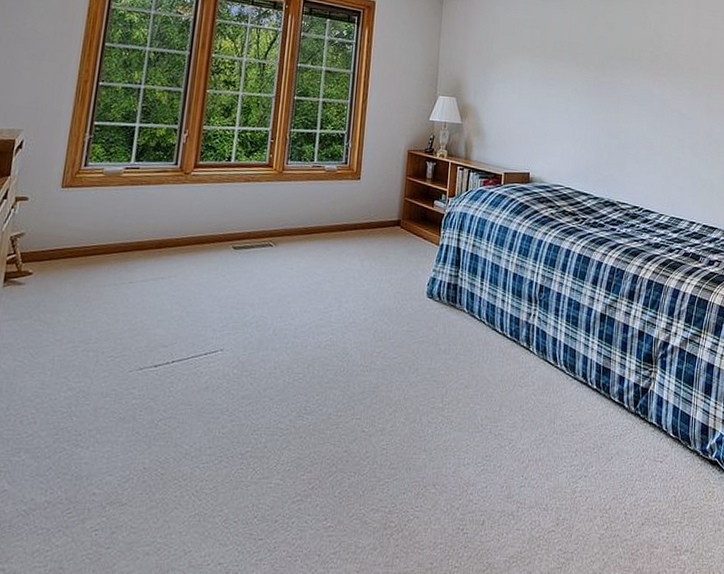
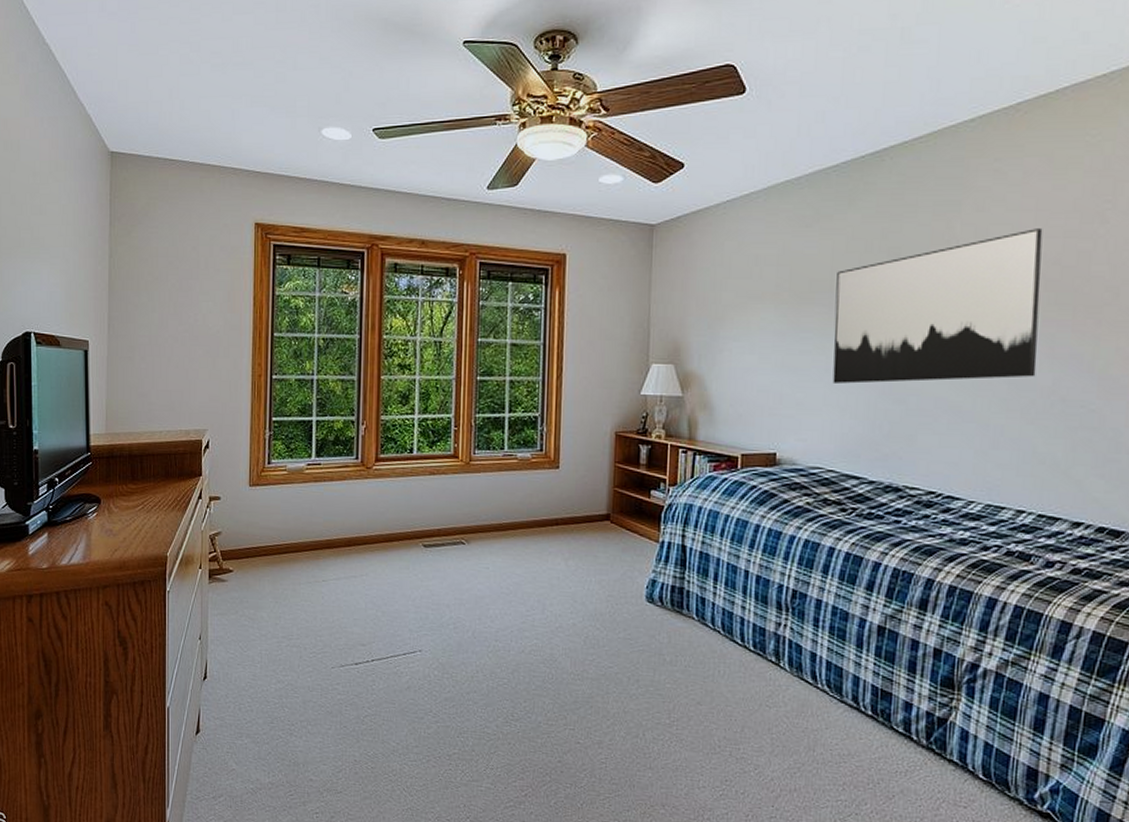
wall art: none [570,20,701,124] -> present [833,228,1043,384]

